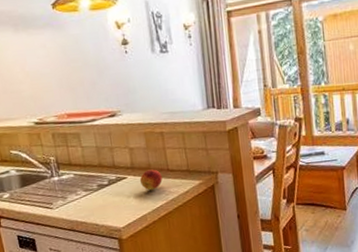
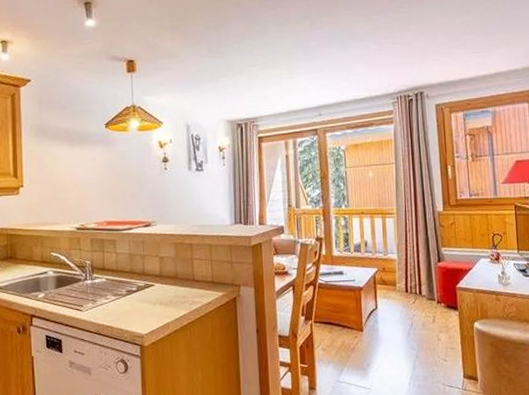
fruit: present [139,169,163,191] -> none [166,278,188,299]

